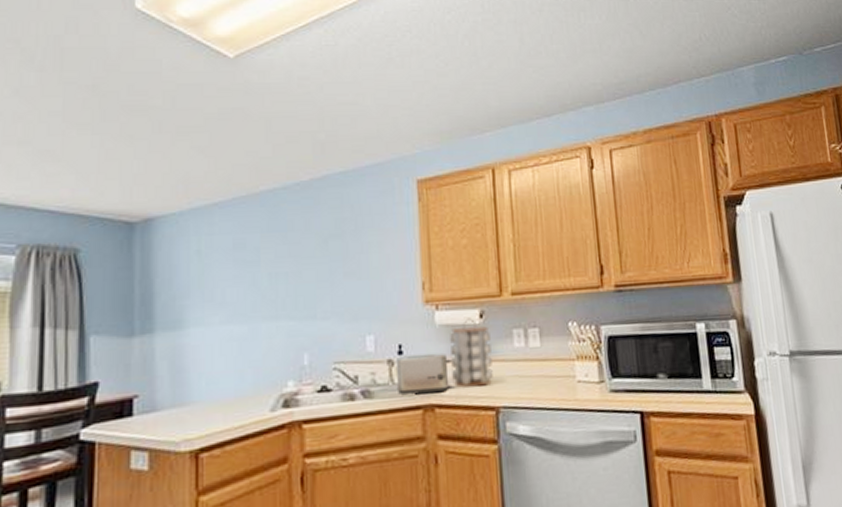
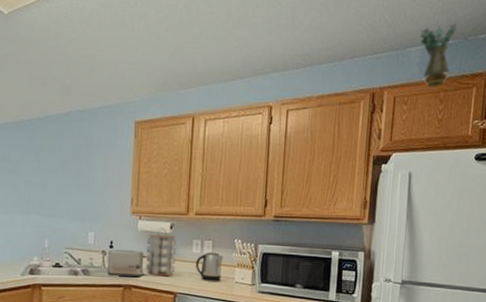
kettle: none [519,343,559,386] -> present [195,252,223,282]
vase: none [748,36,792,110] -> present [419,22,457,88]

